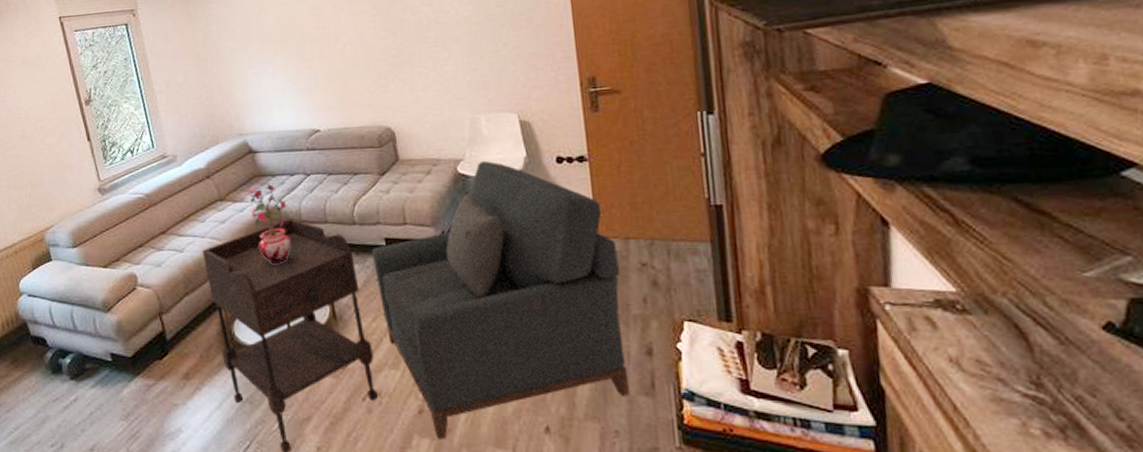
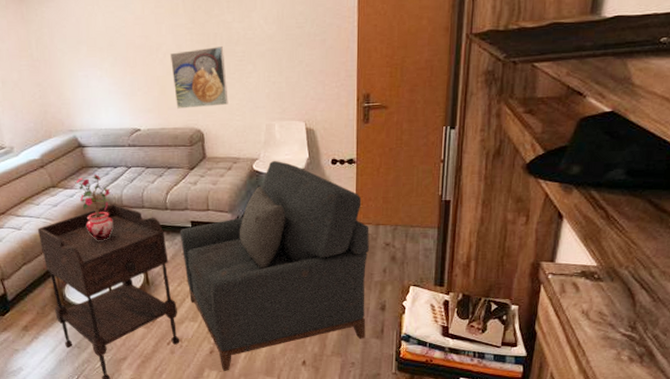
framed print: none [350,33,422,105] -> present [169,46,229,109]

